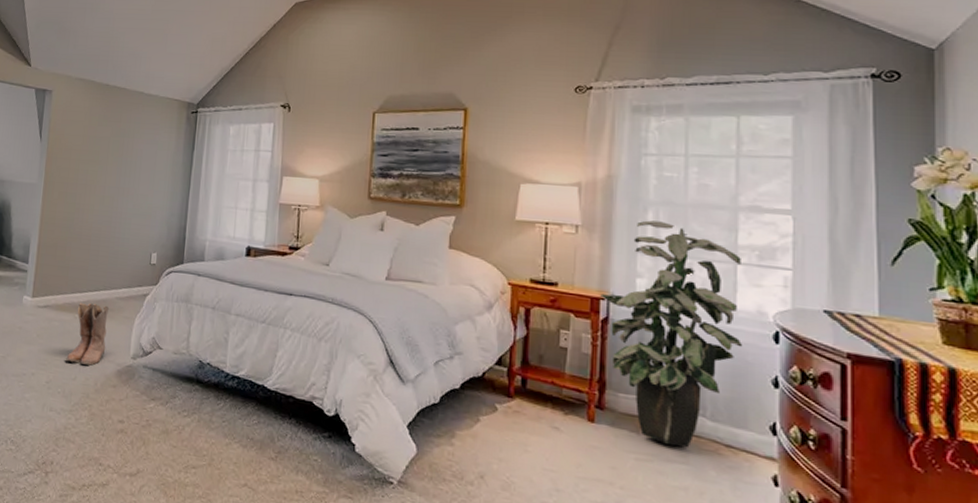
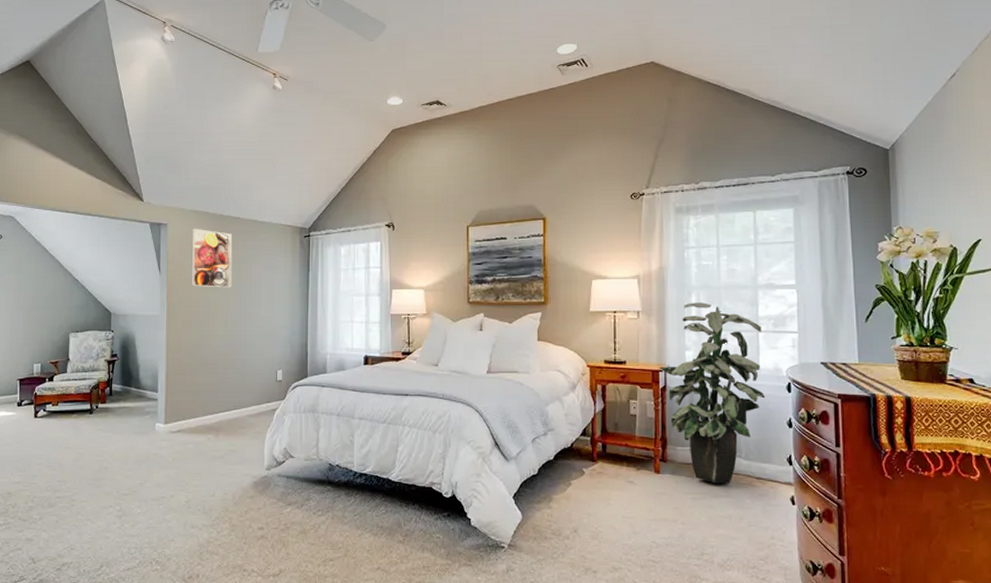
boots: present [65,302,110,366] -> none [202,423,241,481]
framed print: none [71,96,117,161] -> present [191,228,233,288]

